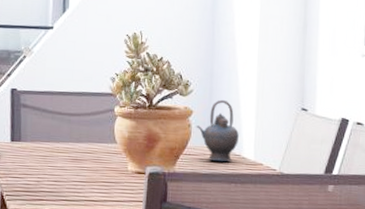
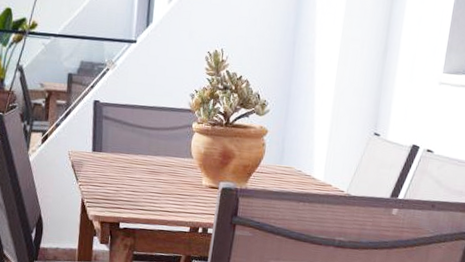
teapot: present [196,99,239,162] -> none [269,120,311,182]

